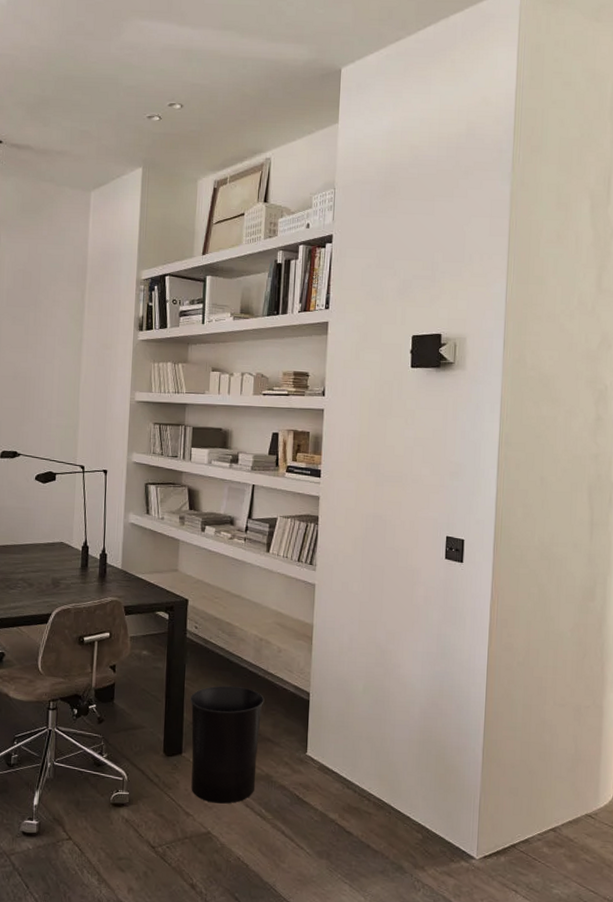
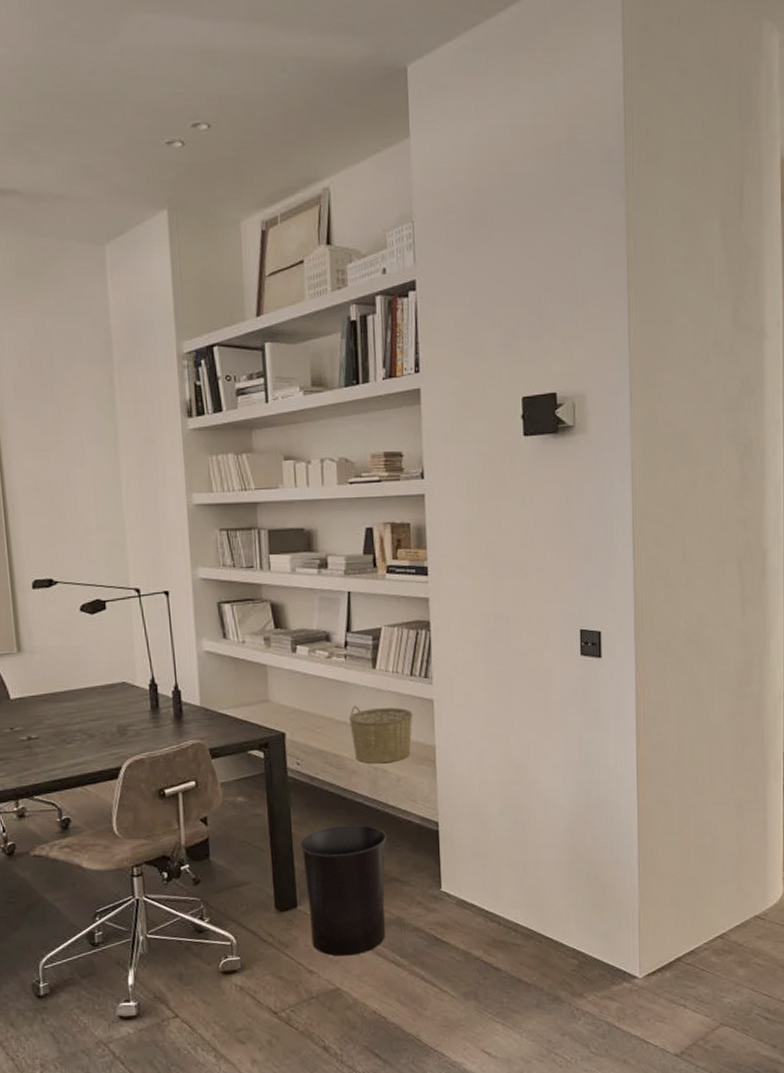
basket: none [242,582,297,636] -> present [348,705,413,764]

